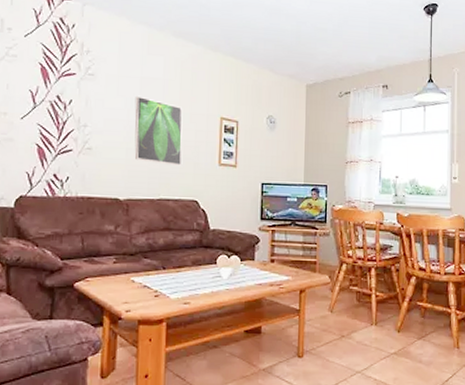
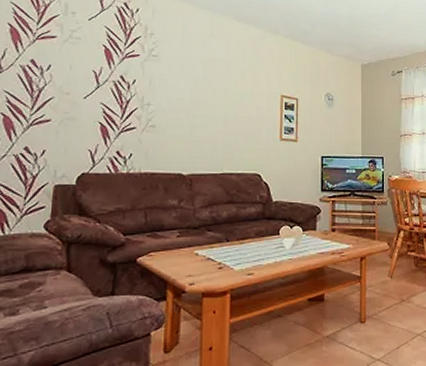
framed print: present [134,95,183,166] -> none [197,75,245,141]

